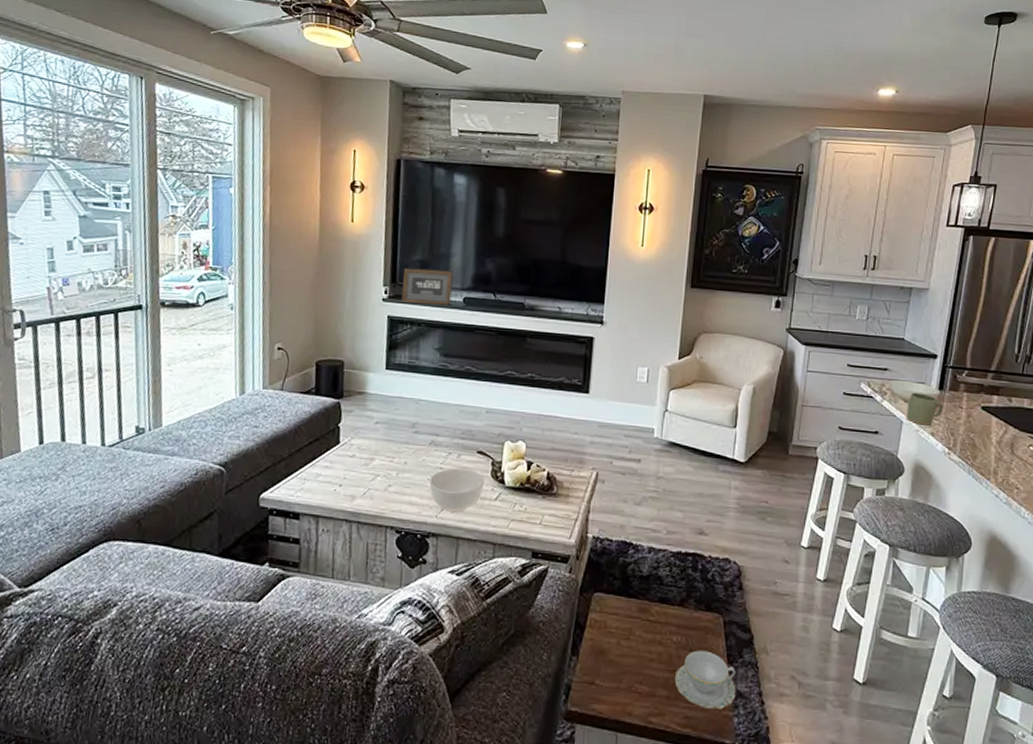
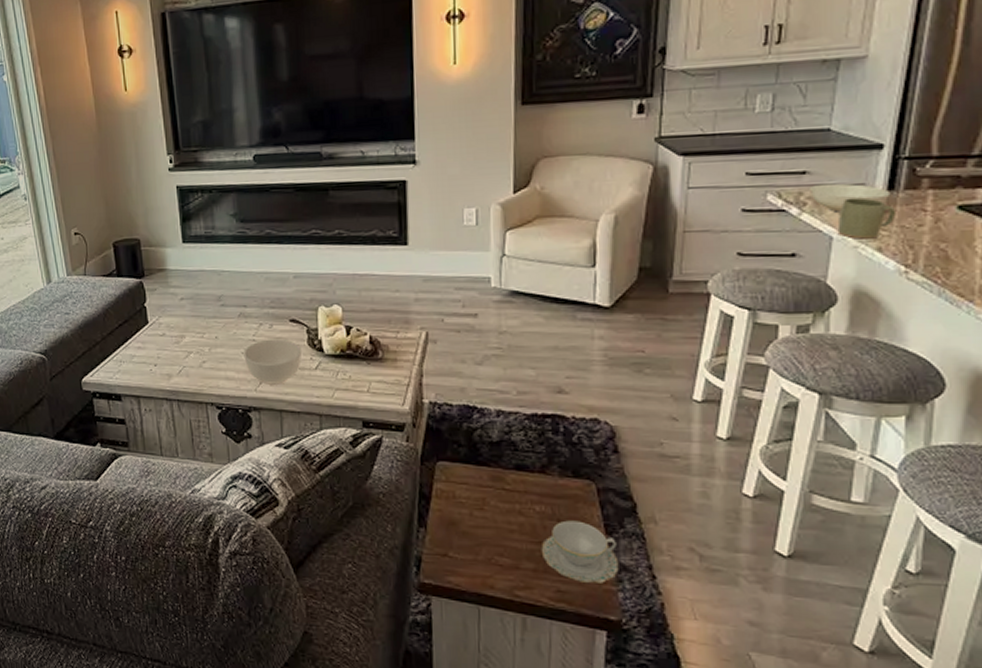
picture frame: present [401,267,453,306] -> none [185,128,240,171]

